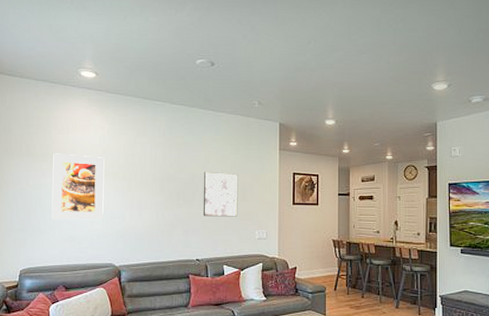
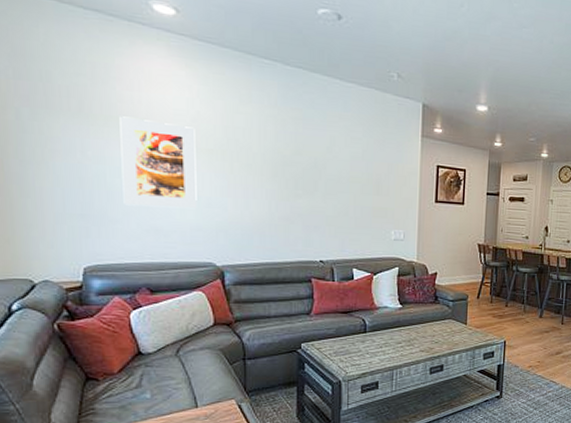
wall art: present [203,171,238,217] -> none [327,155,372,213]

